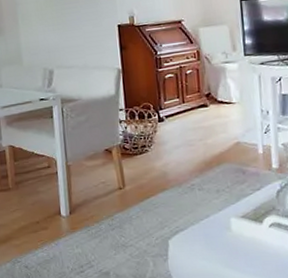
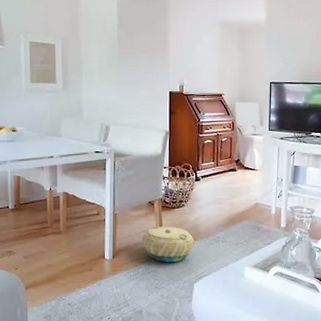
basket: none [101,175,165,217] -> present [141,226,195,262]

